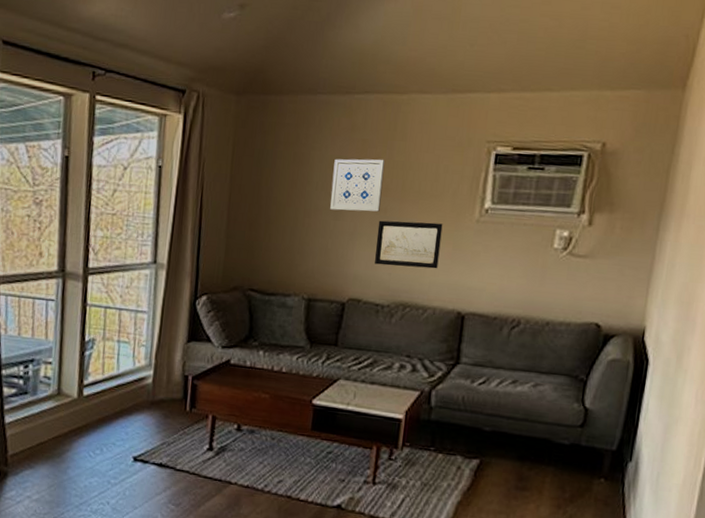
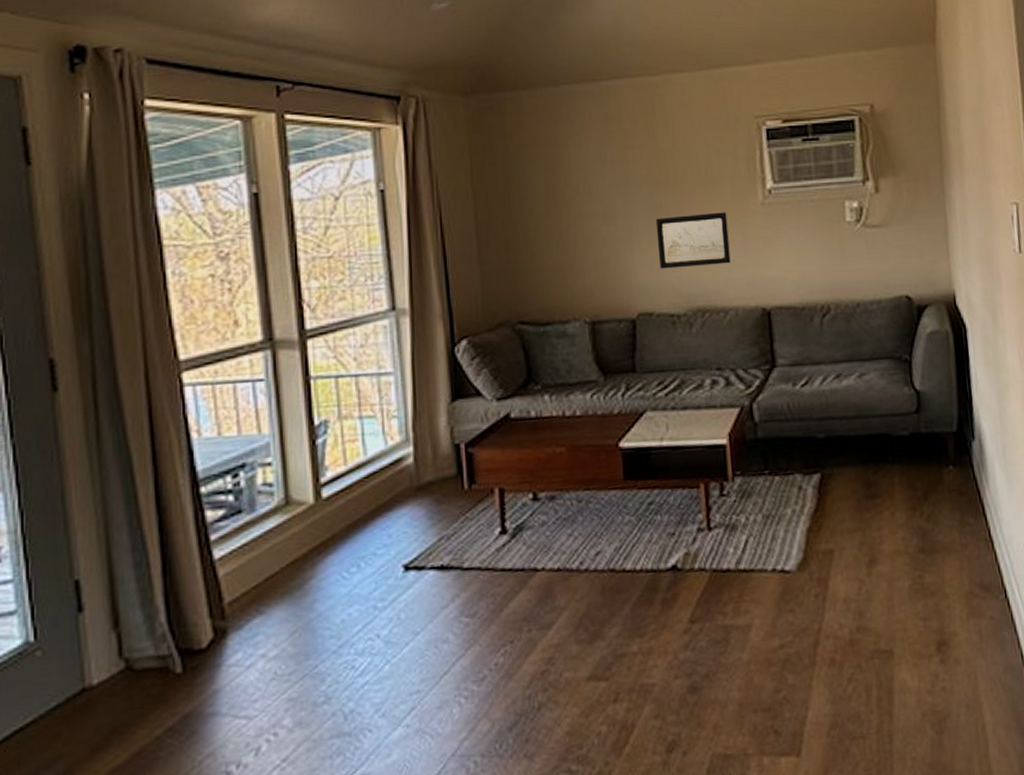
wall art: present [330,159,385,212] -> none [593,149,655,214]

